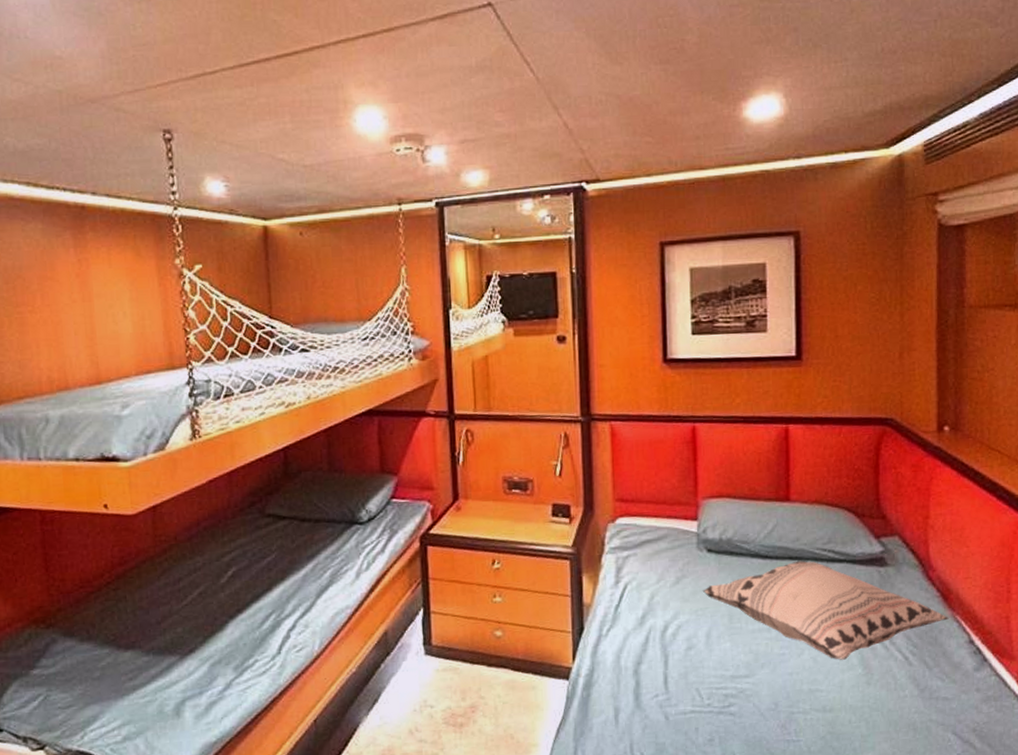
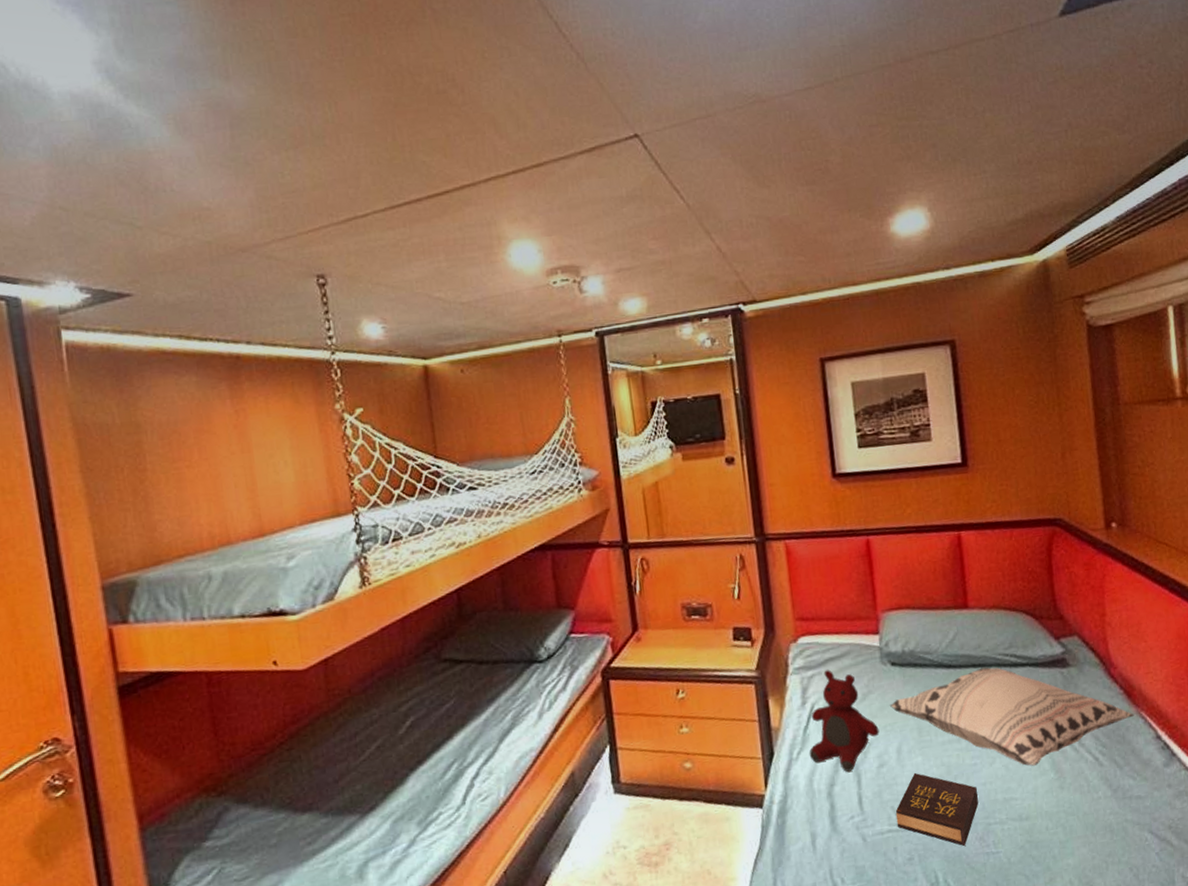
teddy bear: none [618,551,690,652] -> present [809,670,880,772]
hardback book: none [699,657,784,732] -> present [895,772,979,846]

